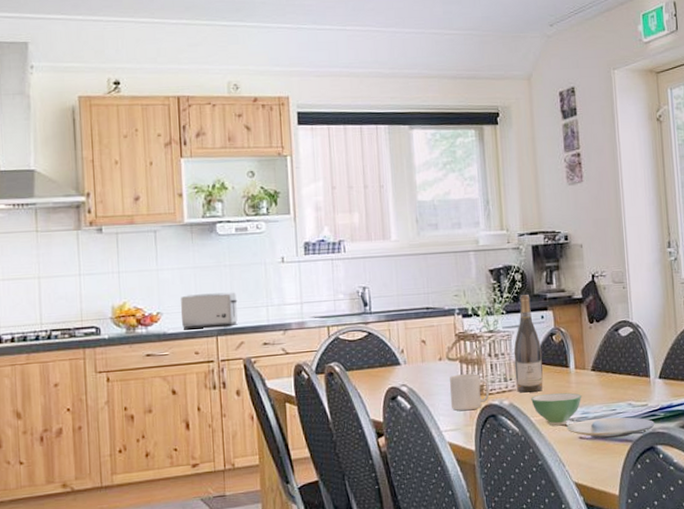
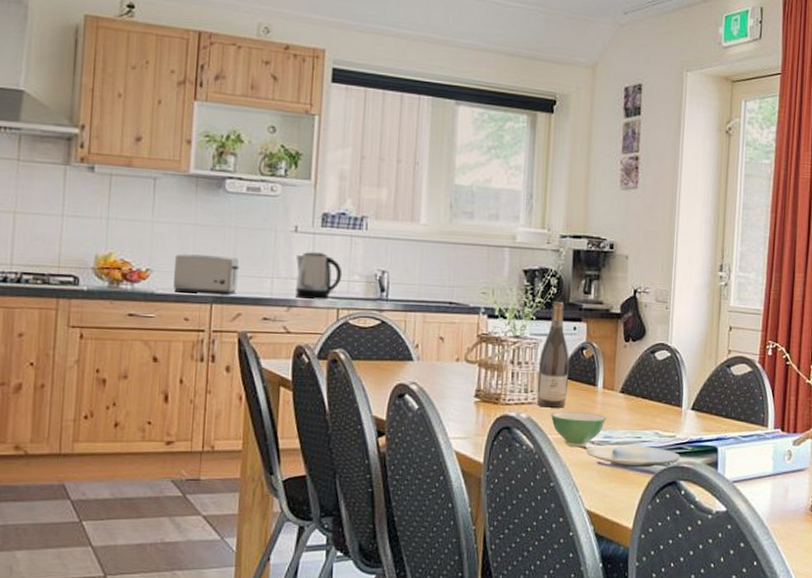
kettle: none [286,277,329,322] -> present [294,251,343,301]
mug: present [450,373,490,411] -> none [462,379,508,420]

